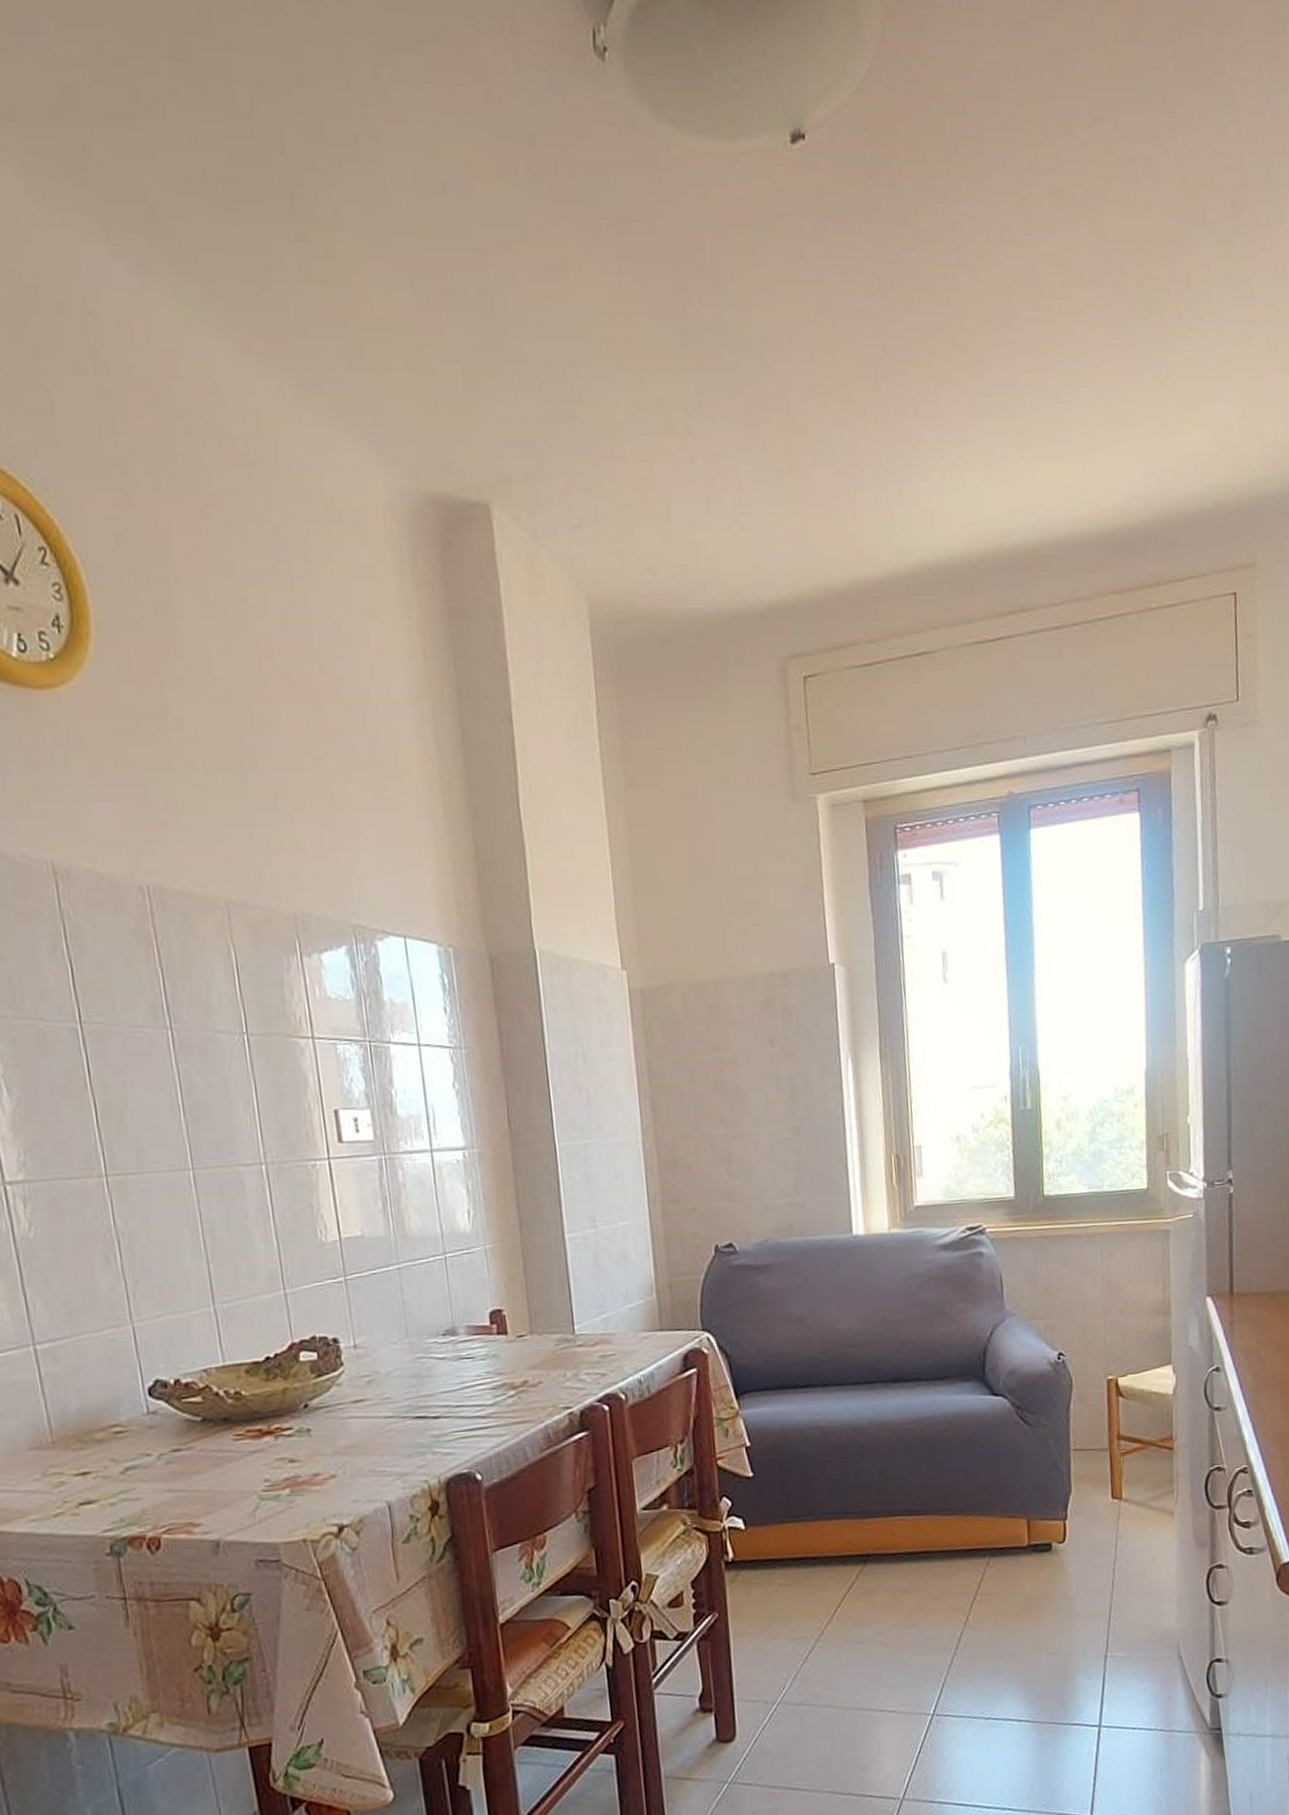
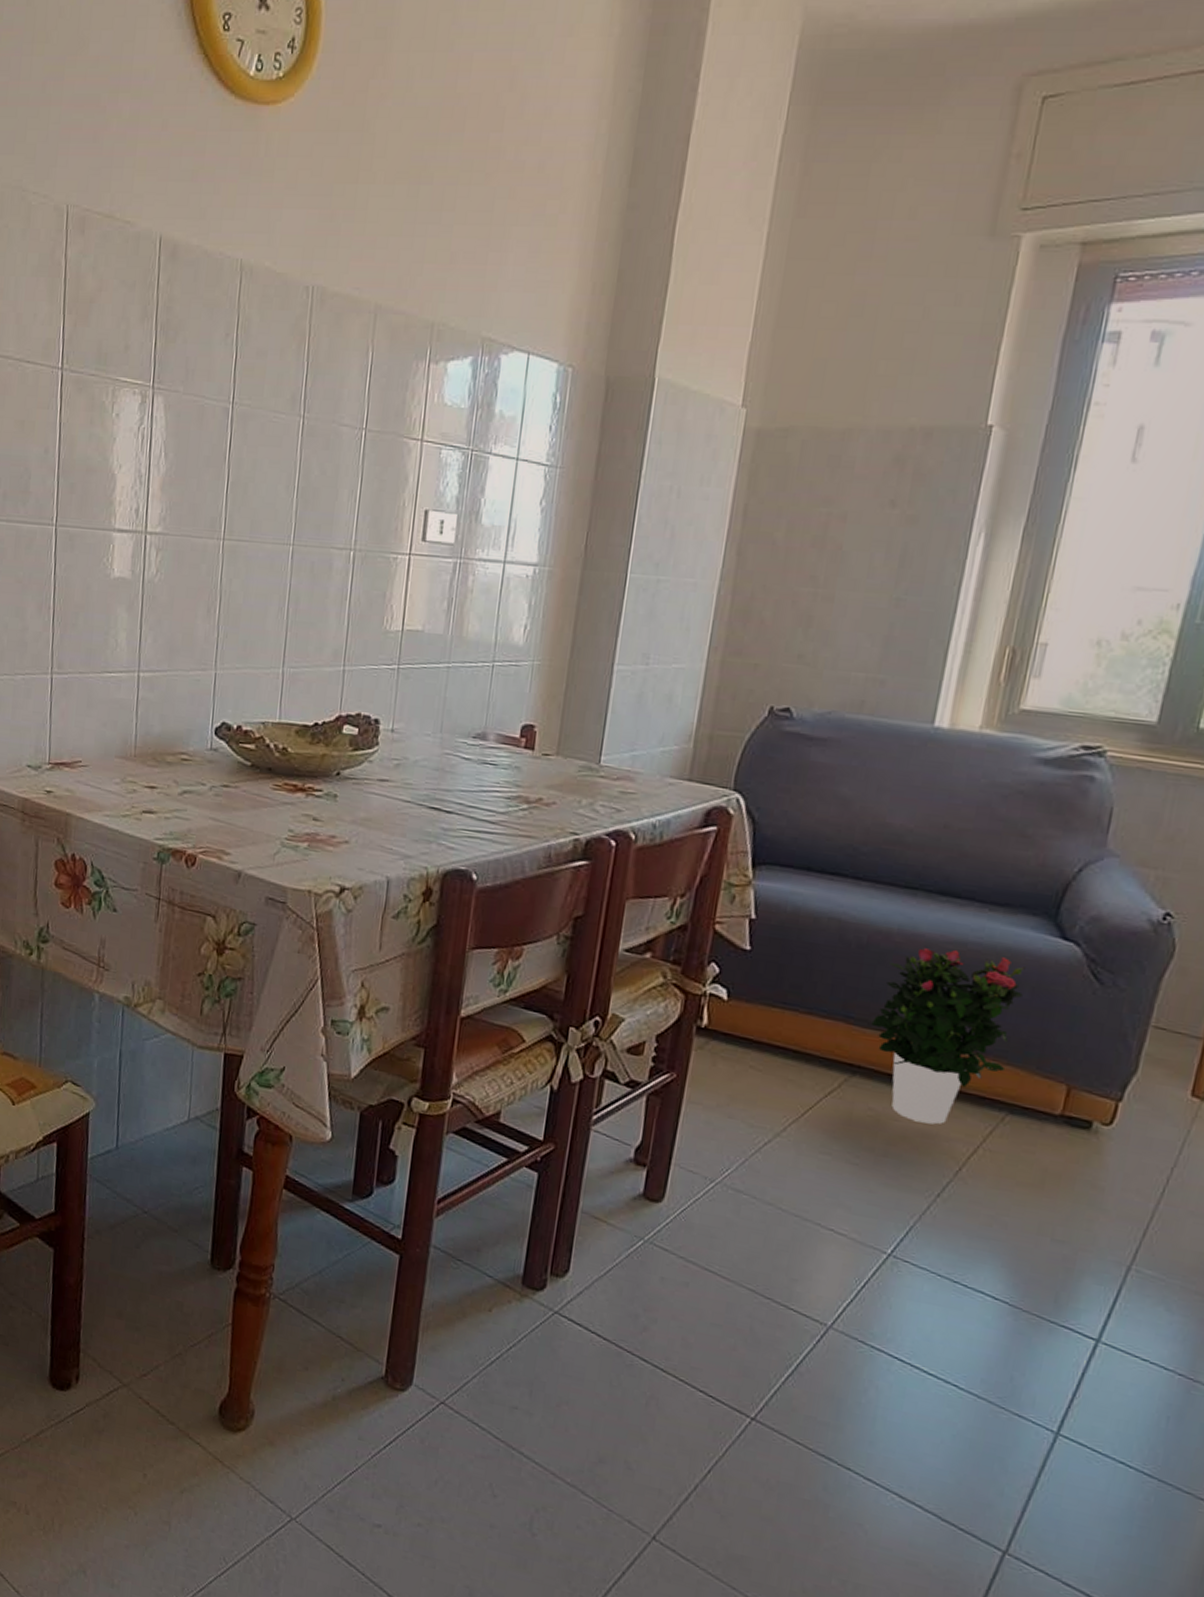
potted flower: none [868,1423,980,1589] -> present [871,948,1026,1125]

